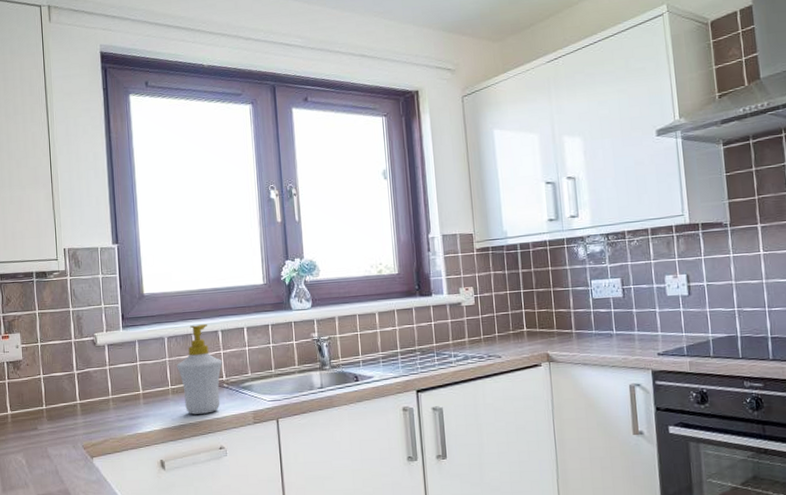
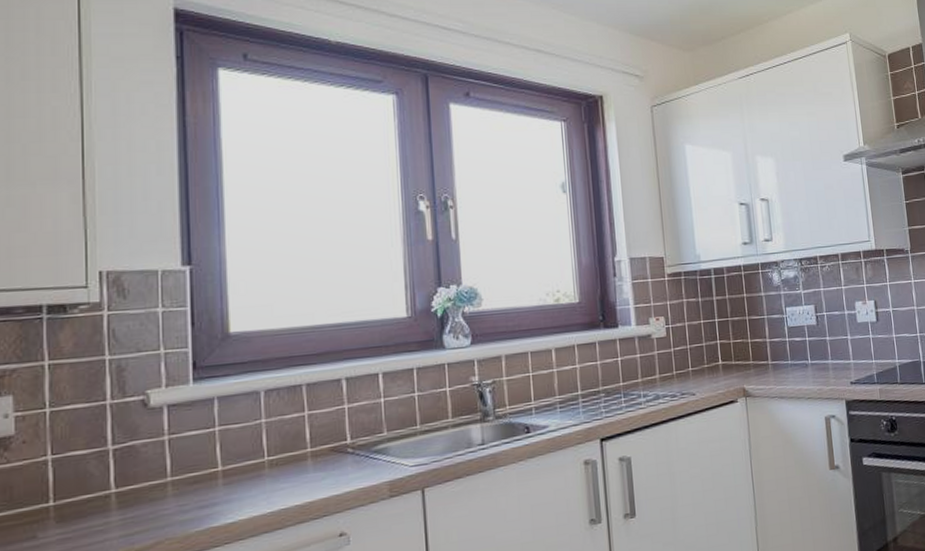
soap bottle: present [177,323,222,414] -> none [278,370,346,493]

